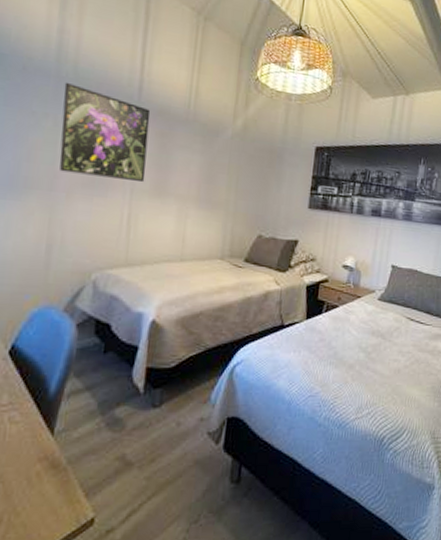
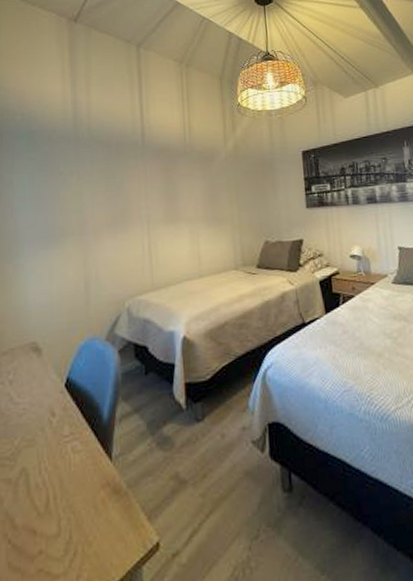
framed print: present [59,82,151,183] -> none [82,142,158,217]

